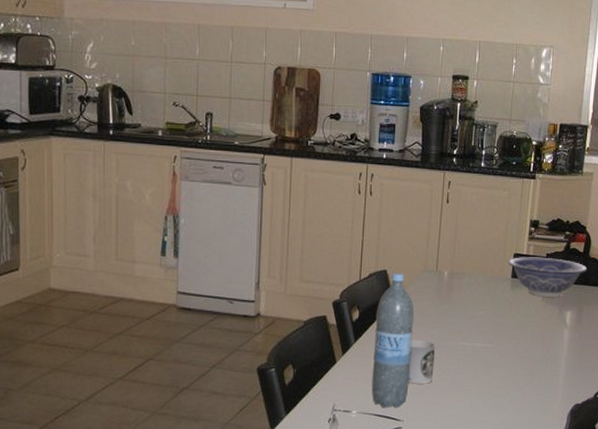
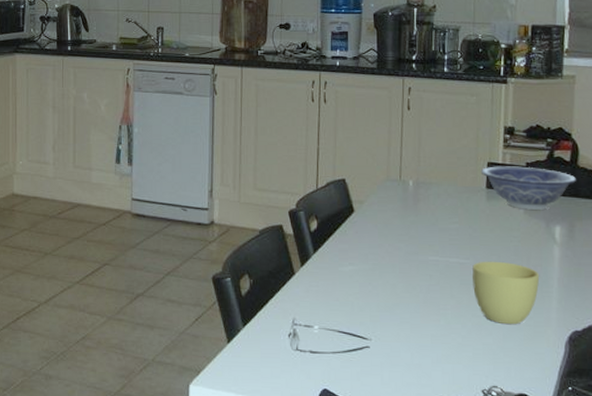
water bottle: present [371,272,414,409] -> none [334,181,378,326]
cup: present [408,339,436,384] -> none [374,252,404,301]
cup: none [494,344,551,401] -> present [472,261,540,325]

